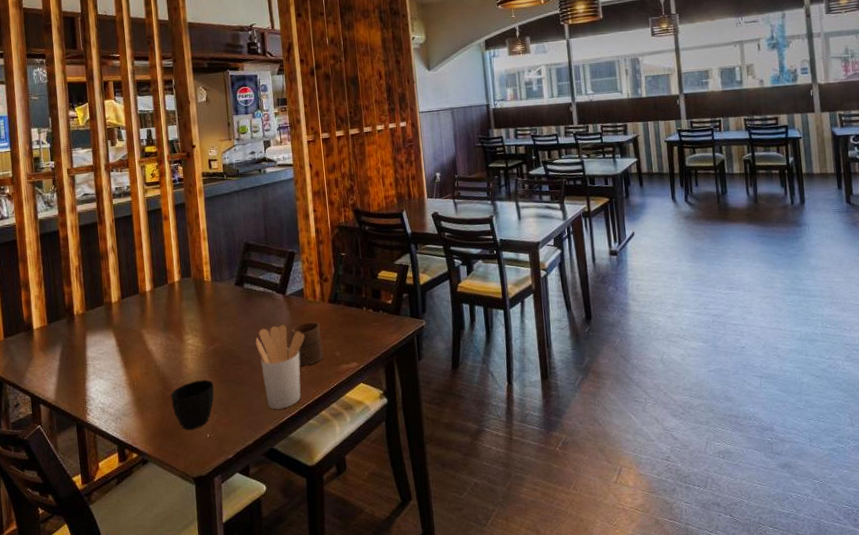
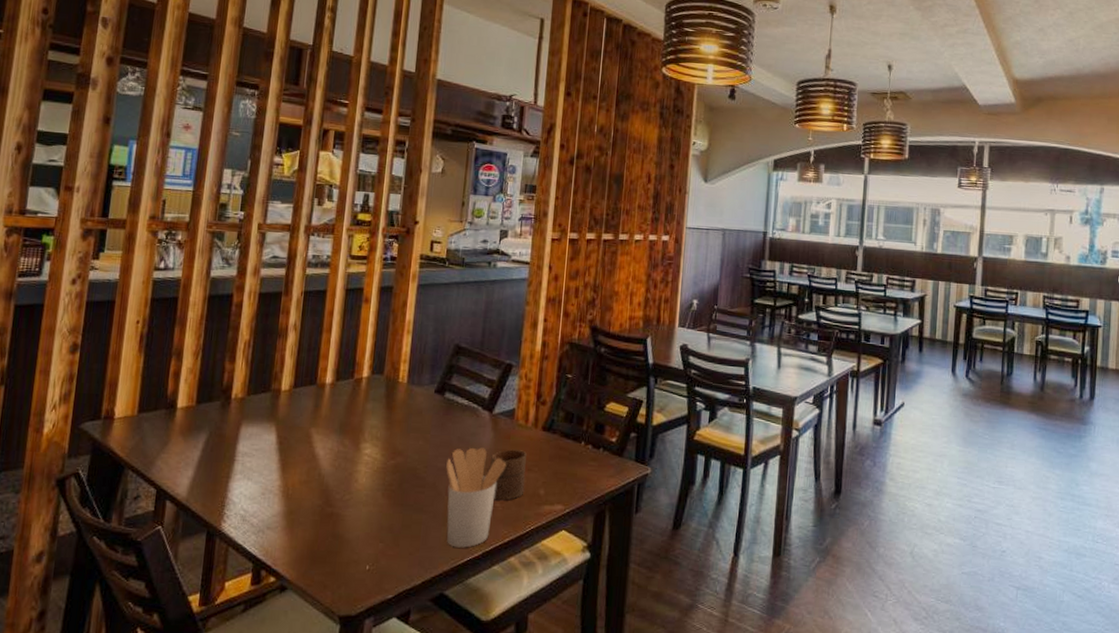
cup: present [171,379,214,430] -> none [330,498,387,557]

